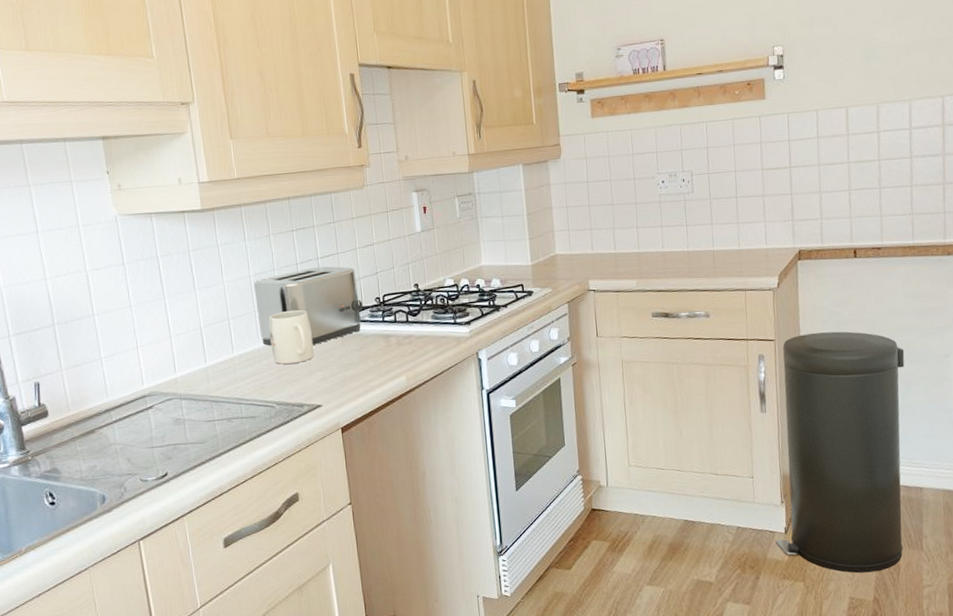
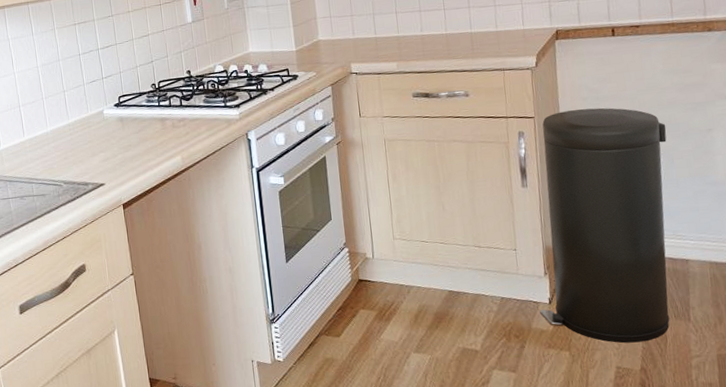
toaster: present [253,266,363,346] -> none [41,56,140,131]
mug: present [268,309,314,365] -> none [55,96,97,147]

